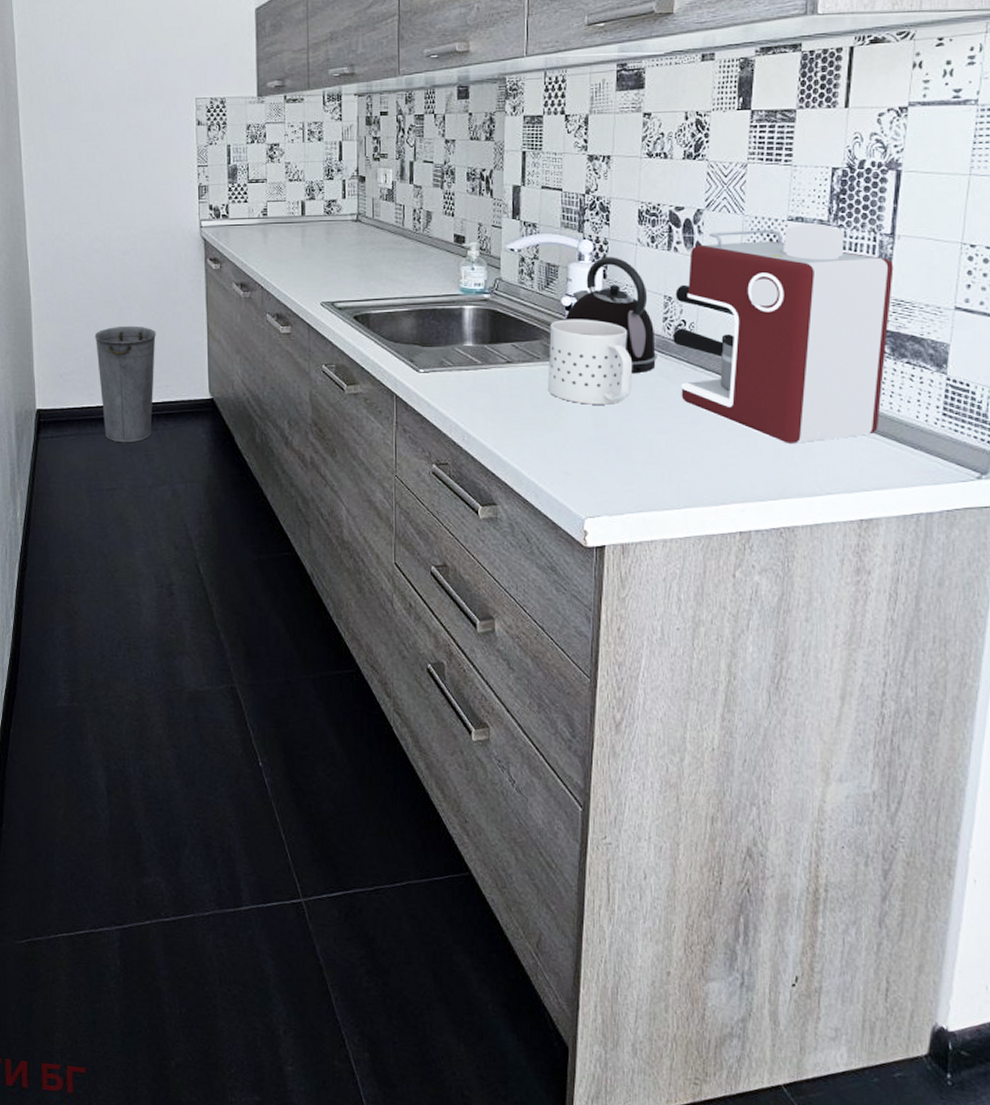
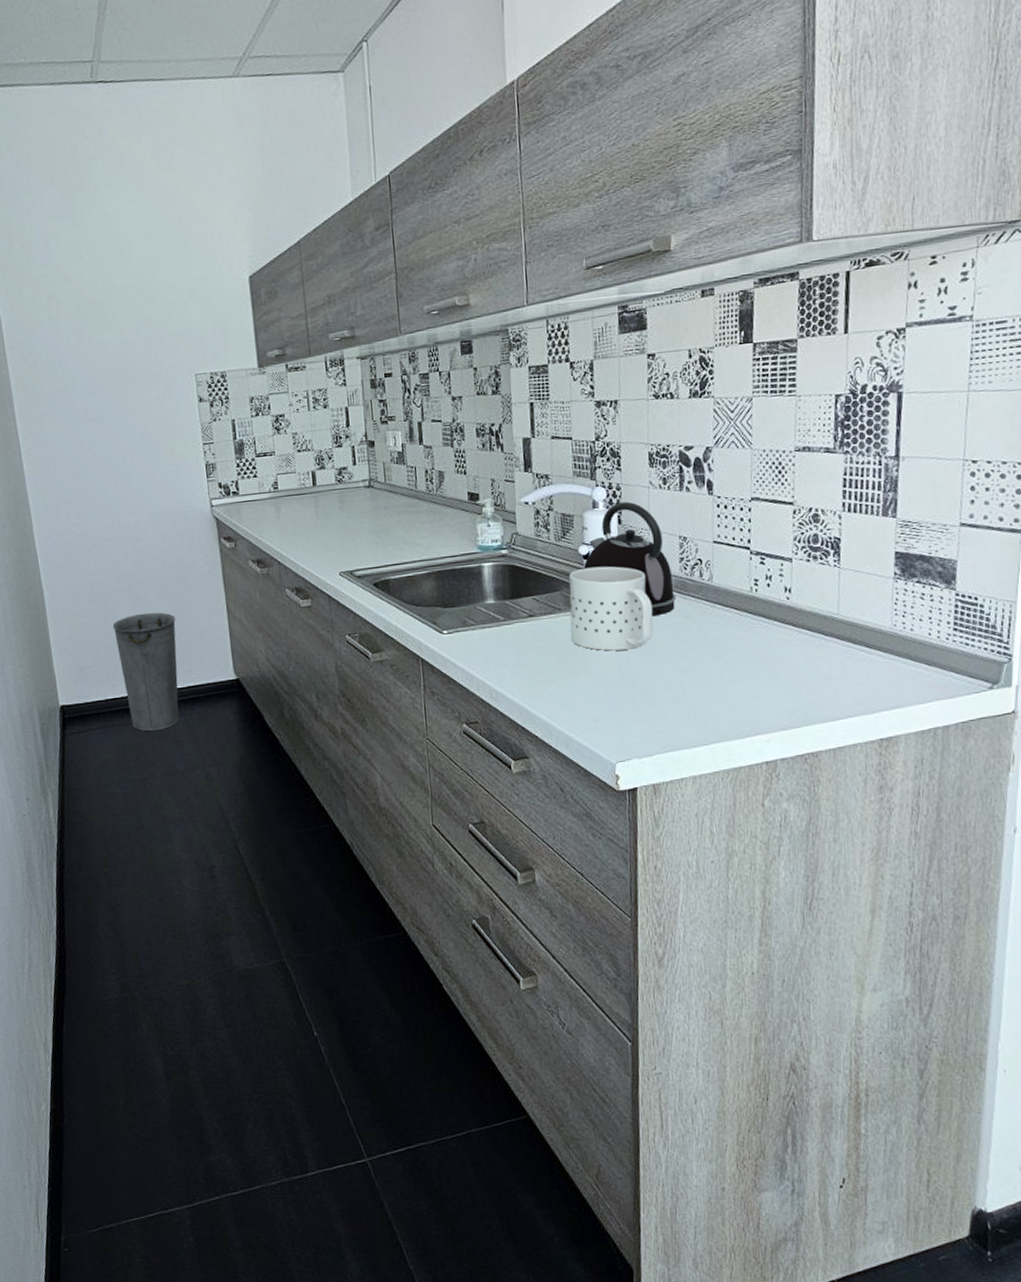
coffee maker: present [673,223,894,443] -> none [690,451,900,671]

